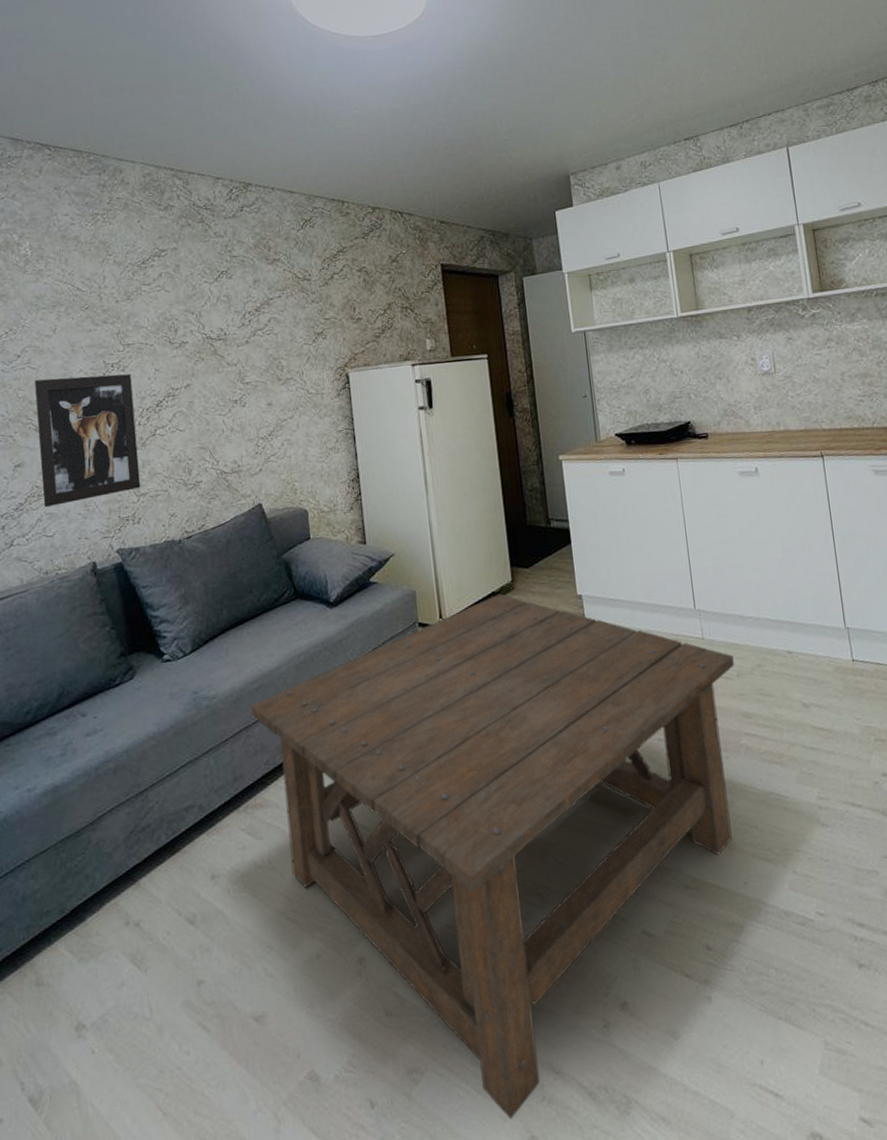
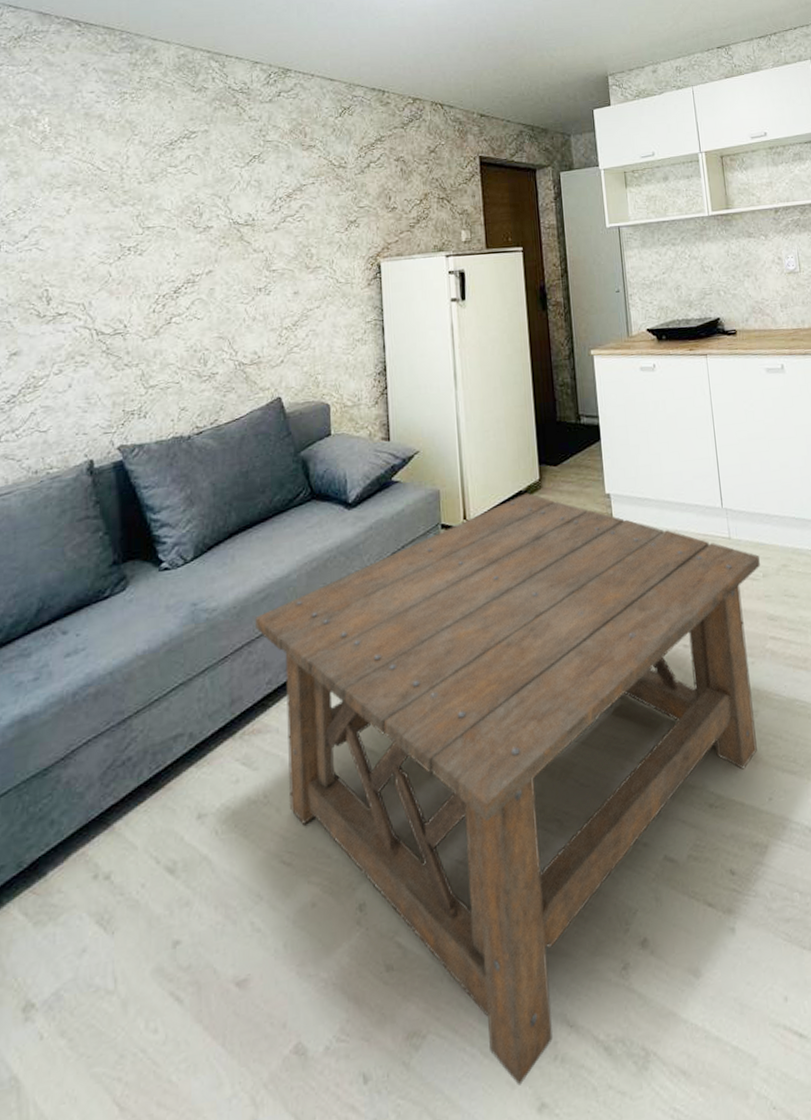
wall art: present [35,374,141,508] -> none [39,258,150,400]

